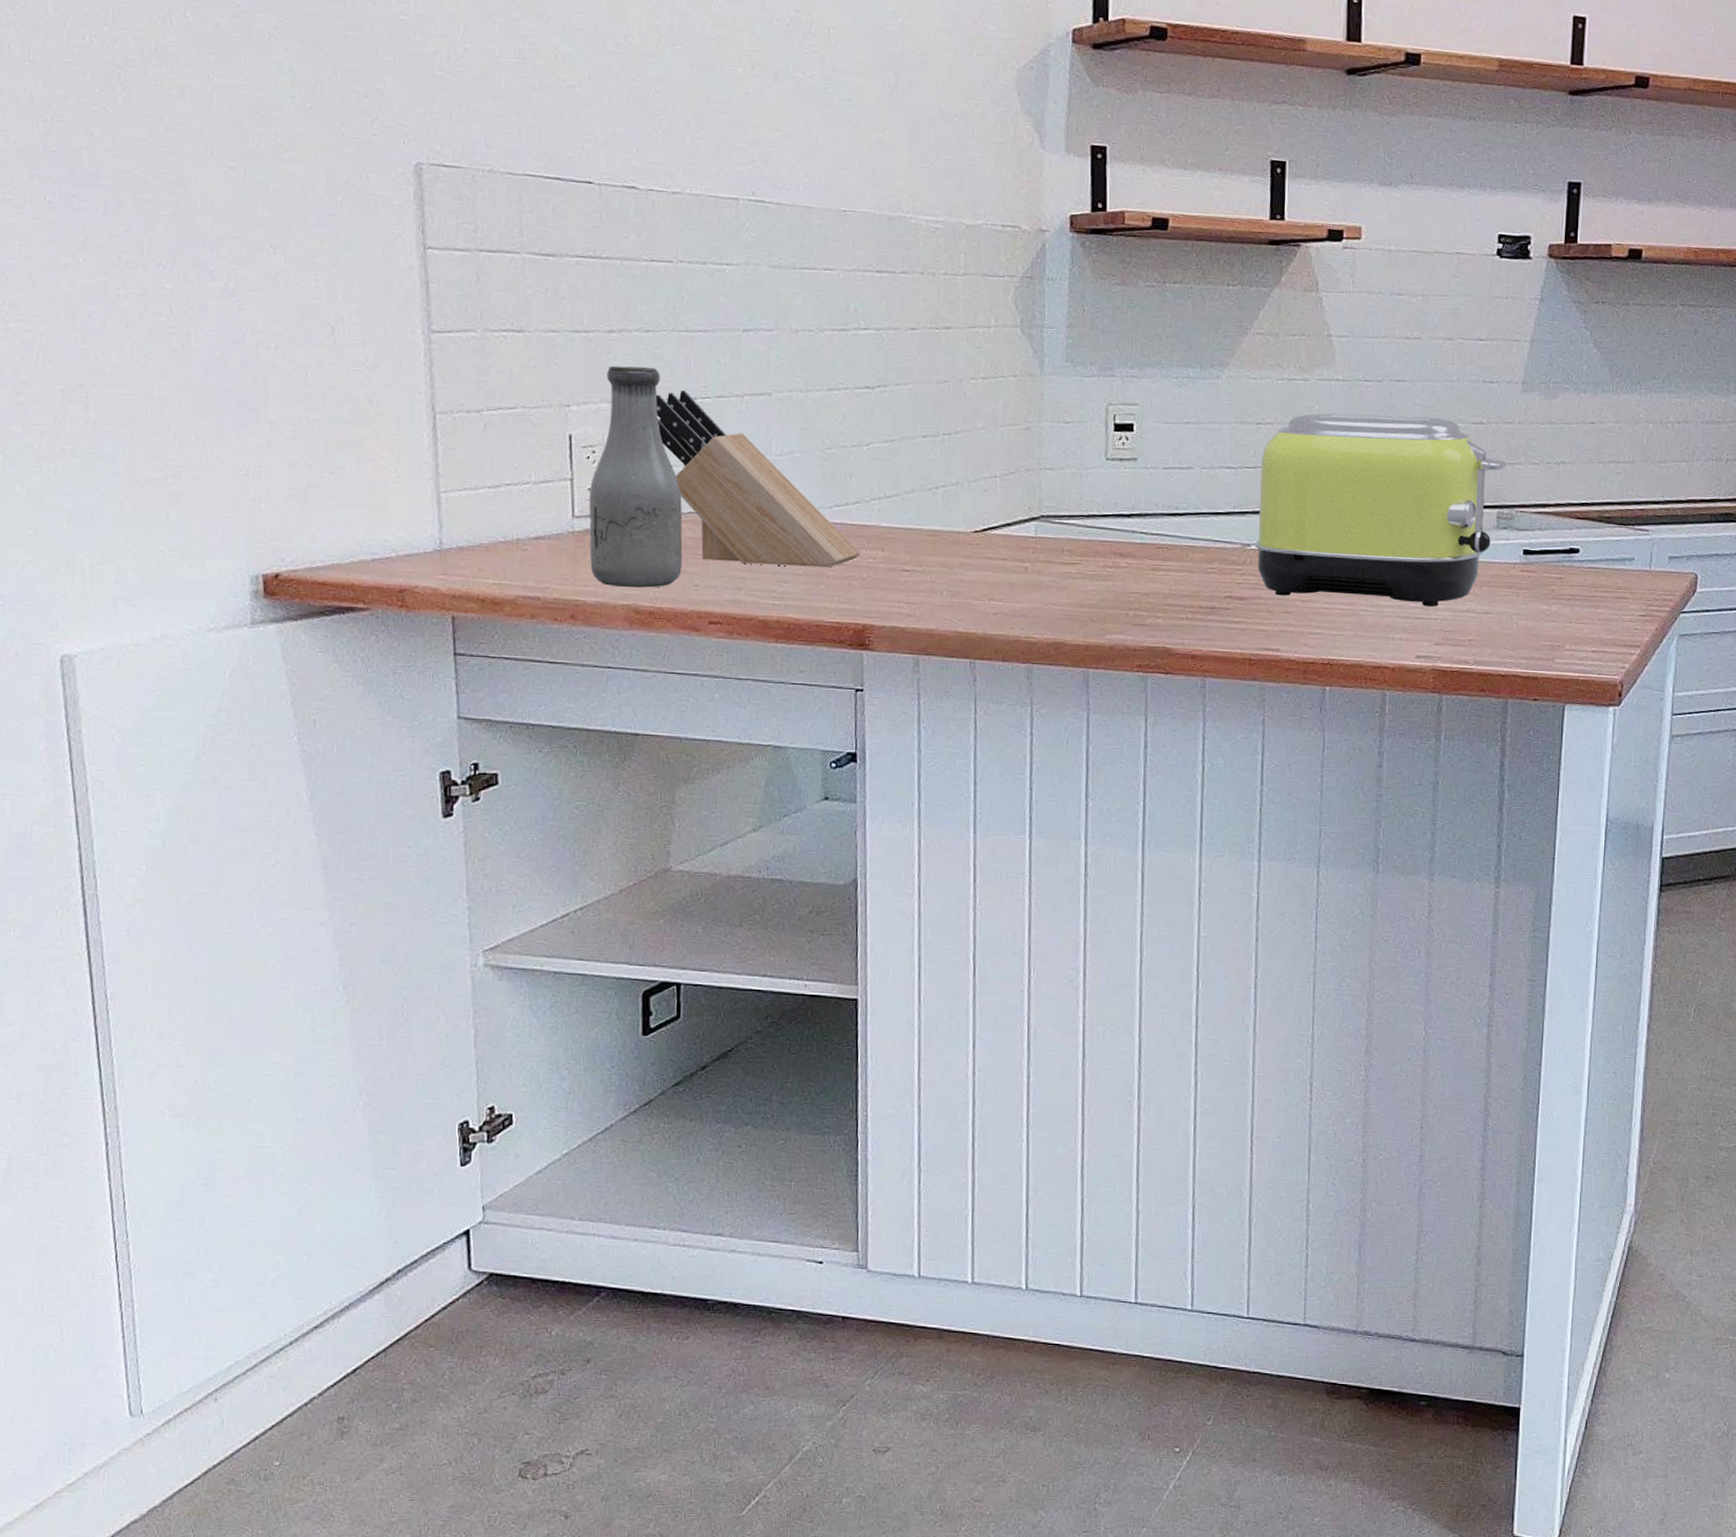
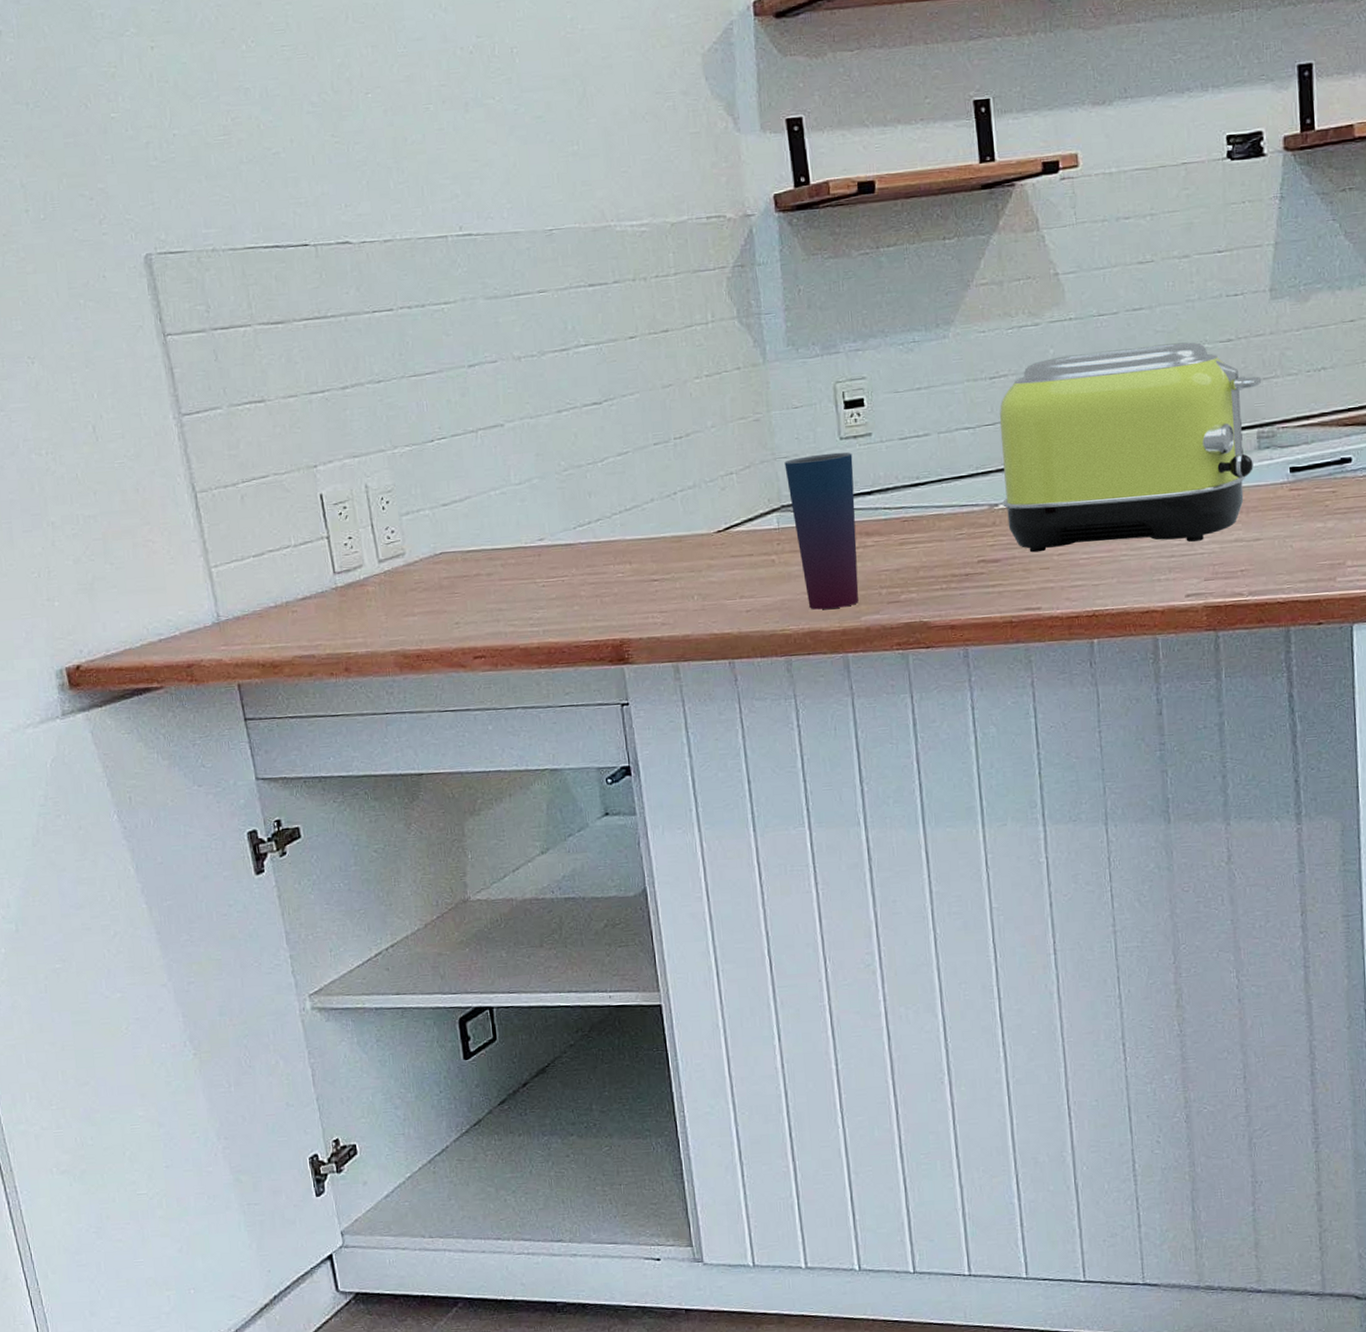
bottle: present [589,365,683,588] -> none [345,417,442,635]
knife block: present [655,389,860,568] -> none [394,434,609,597]
cup: none [1049,471,1116,623] -> present [784,452,859,610]

